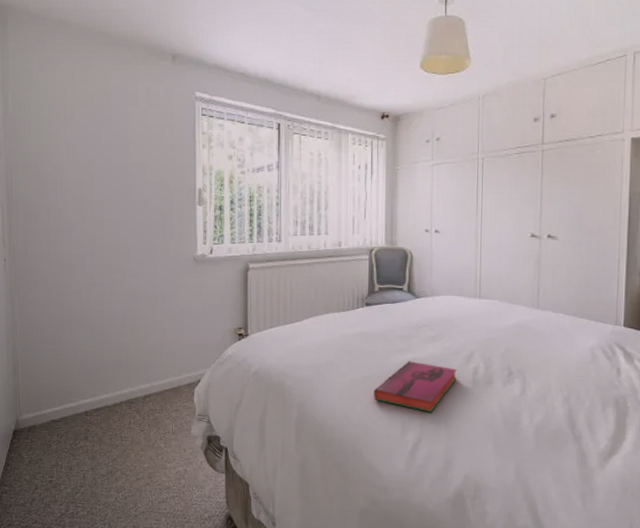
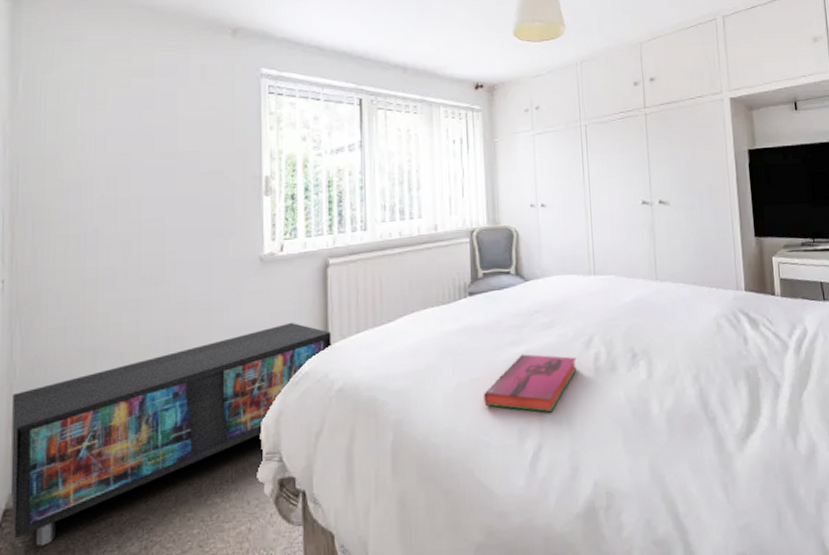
storage cabinet: none [16,313,250,460] -> present [10,322,331,546]

